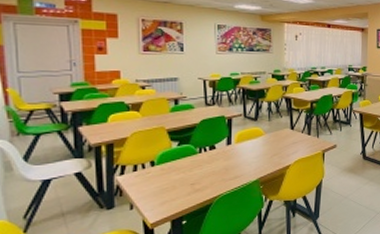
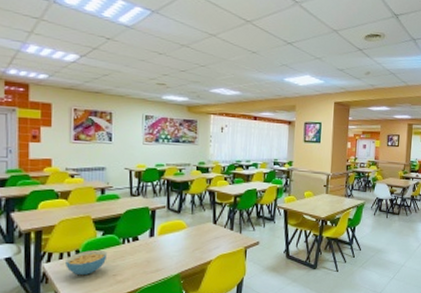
cereal bowl: none [140,161,184,187] -> present [66,250,108,276]

